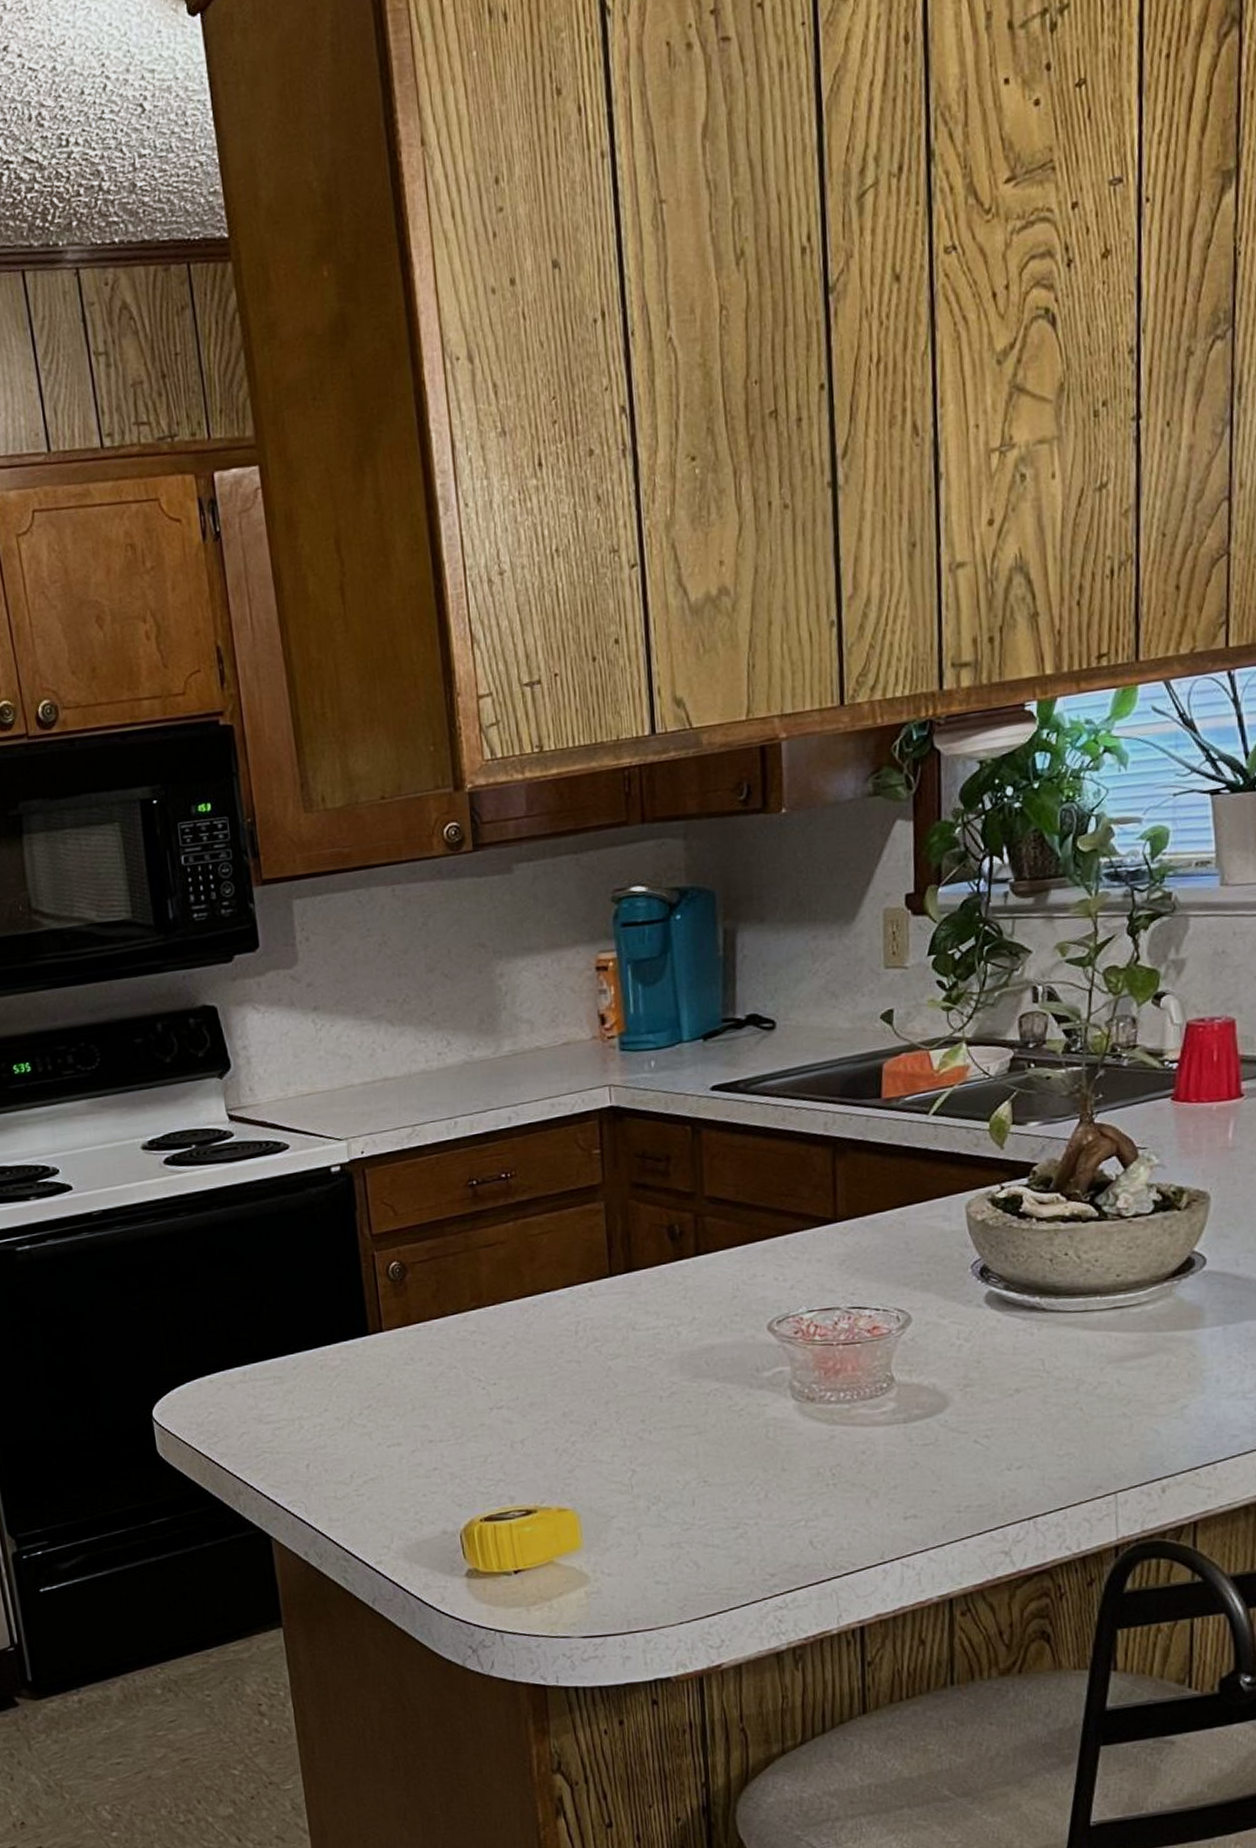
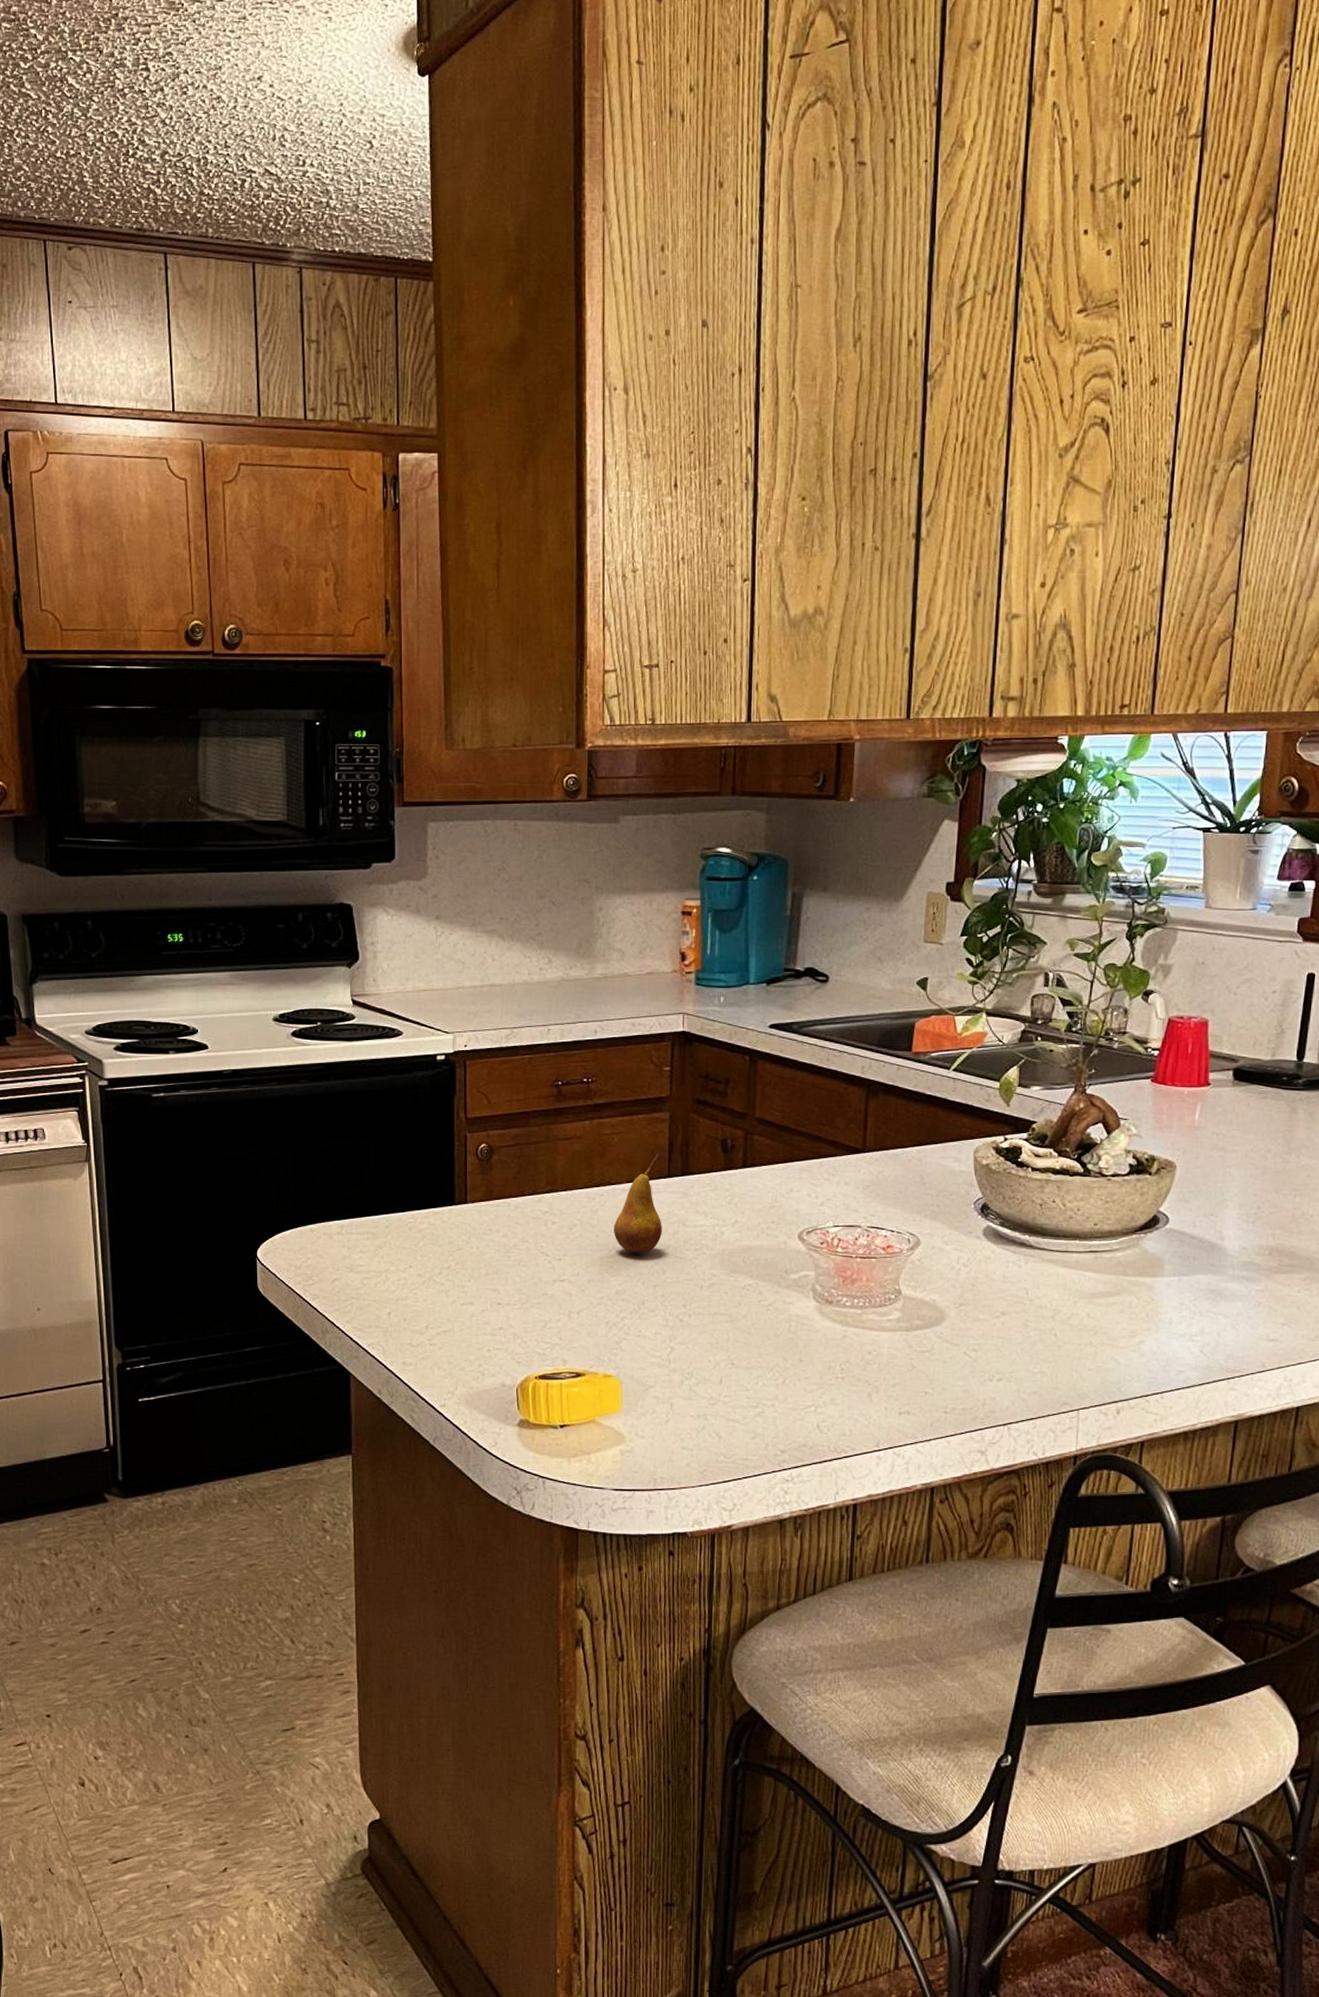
fruit: none [553,1249,609,1368] -> present [614,1153,662,1253]

